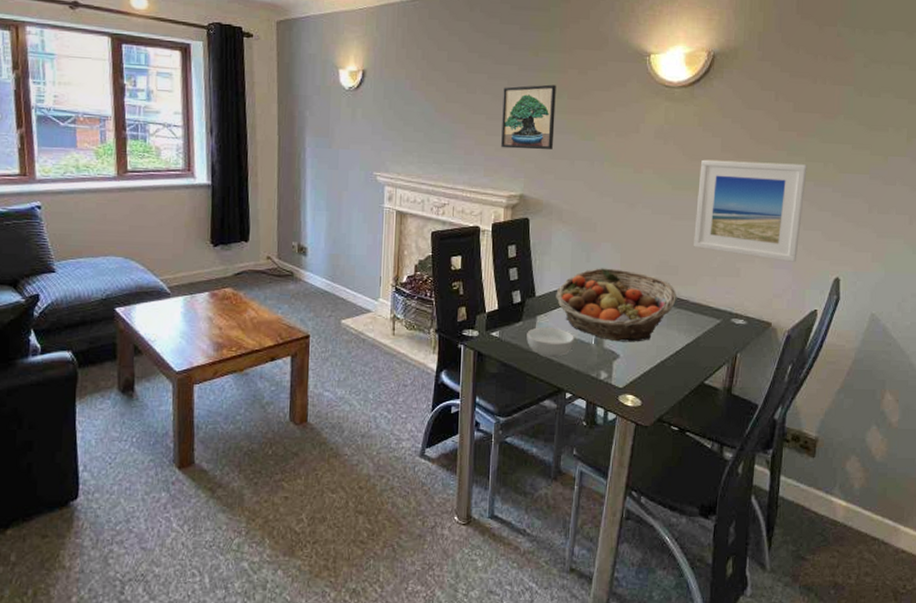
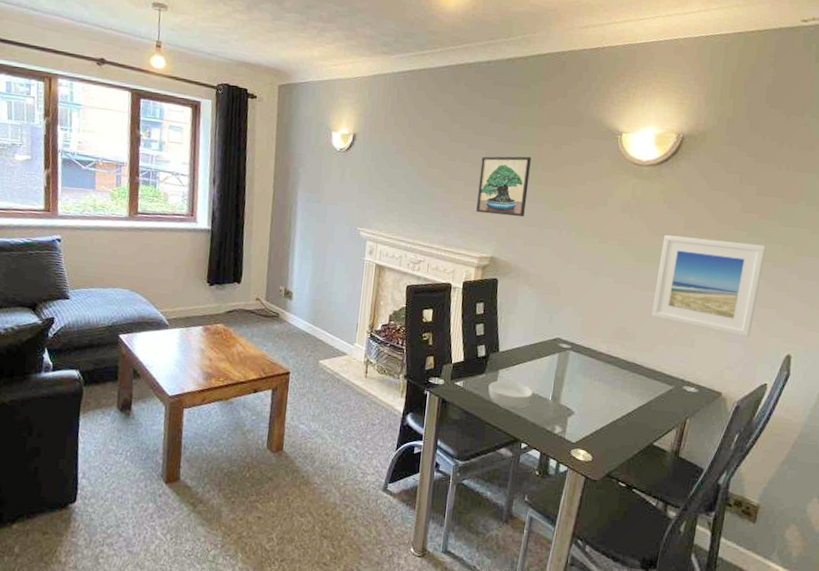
fruit basket: present [556,268,677,342] -> none [518,329,633,401]

